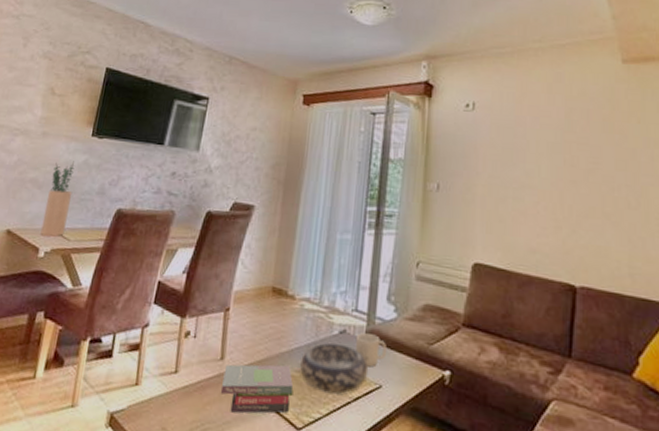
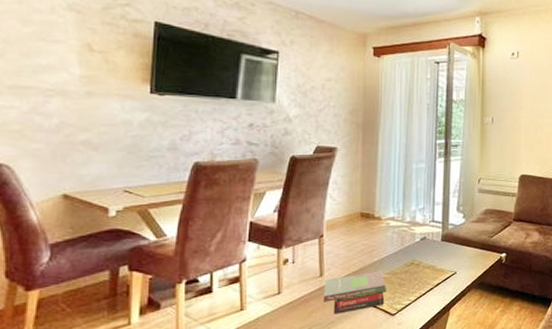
vase: present [40,161,75,237] -> none [107,119,138,197]
decorative bowl: present [300,342,369,394] -> none [391,247,446,284]
mug: present [355,333,388,368] -> none [434,237,459,261]

